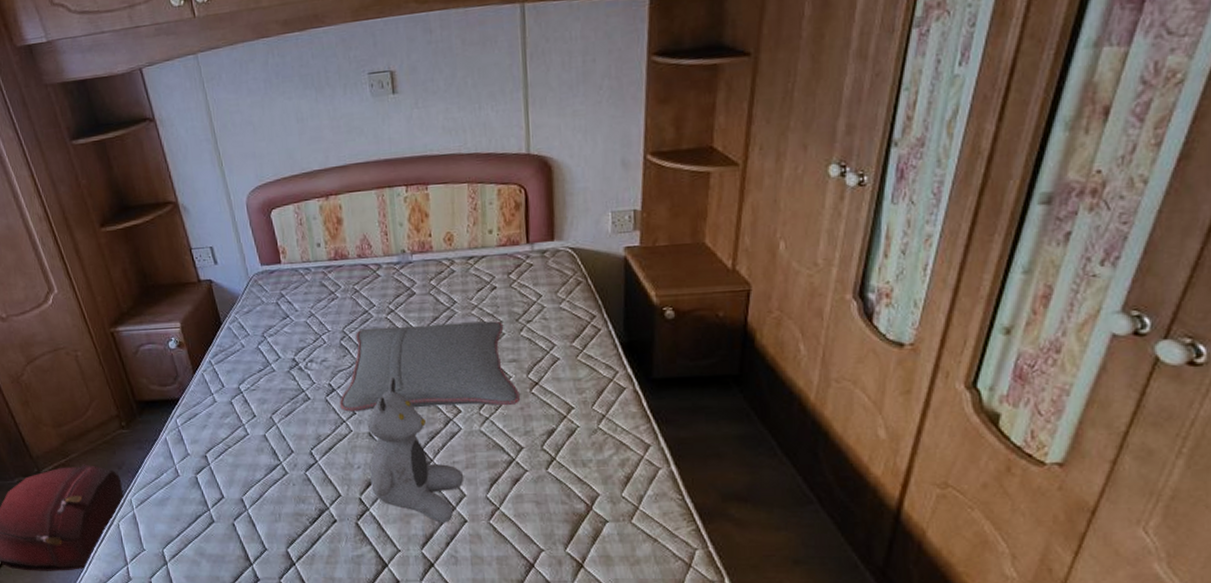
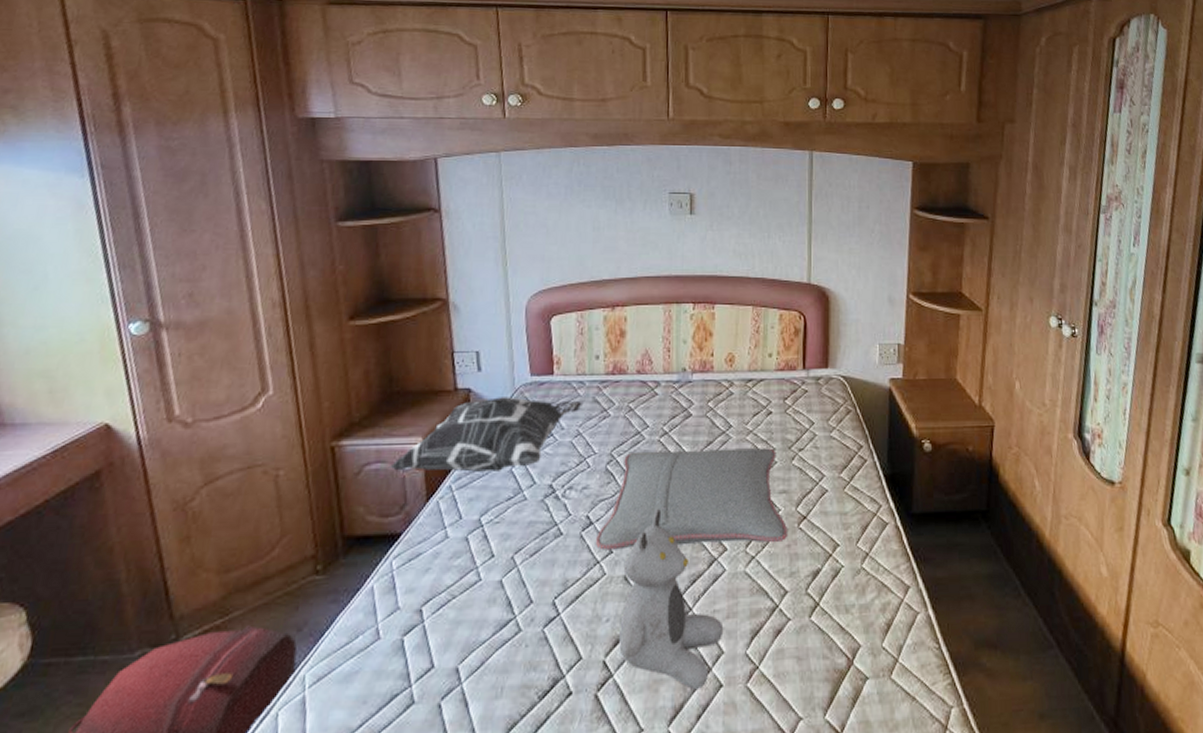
decorative pillow: none [158,285,311,350] -> present [388,397,582,472]

